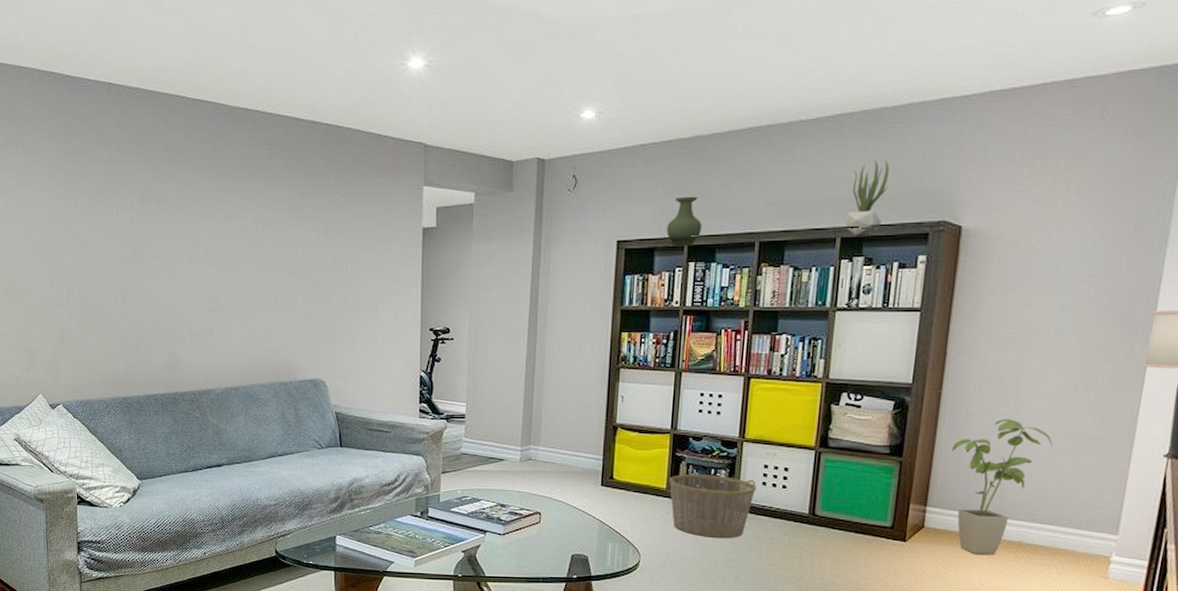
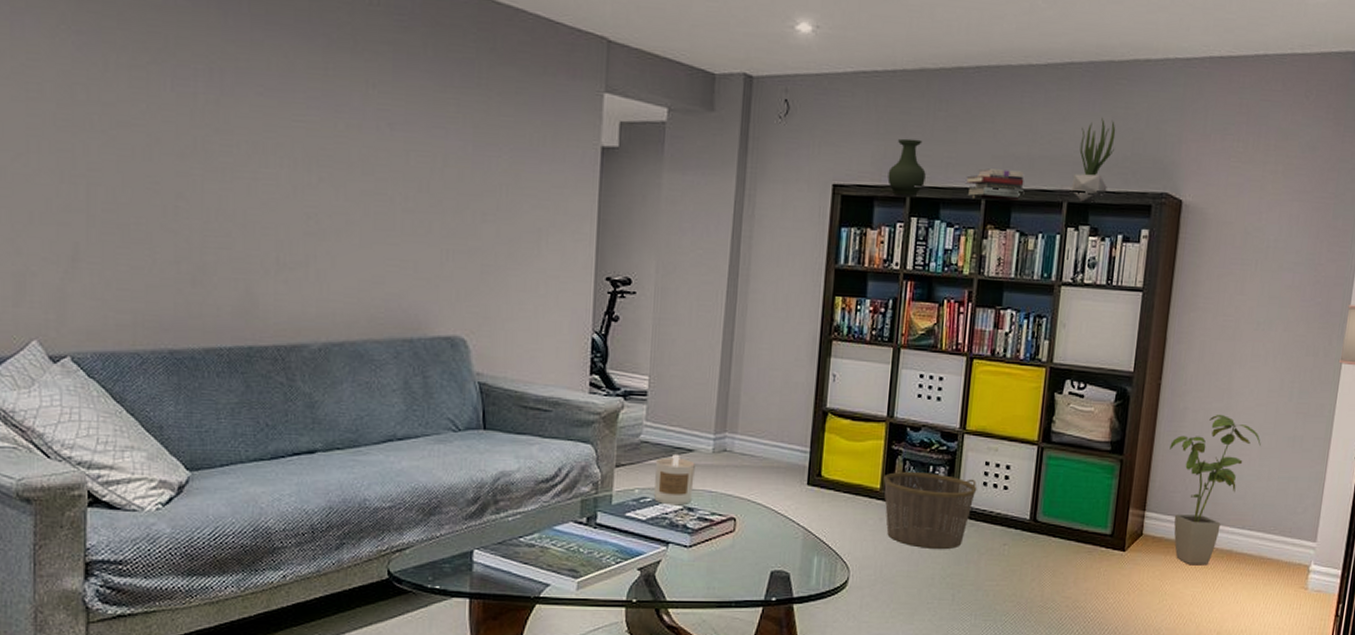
candle: none [473,462,506,503] -> present [654,453,695,506]
books: none [741,214,798,242] -> present [967,168,1025,202]

